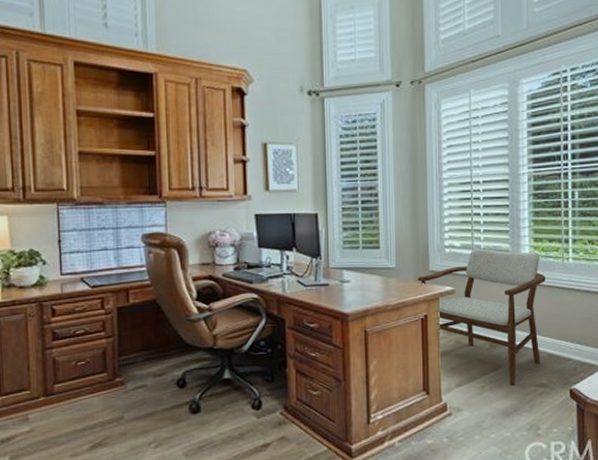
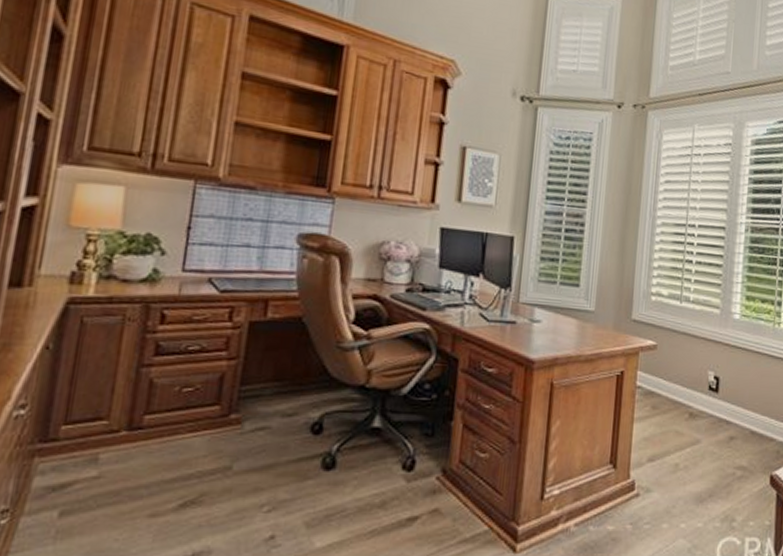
armchair: present [417,248,546,386] -> none [617,300,755,465]

